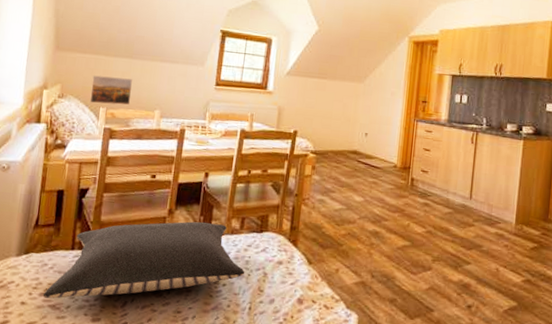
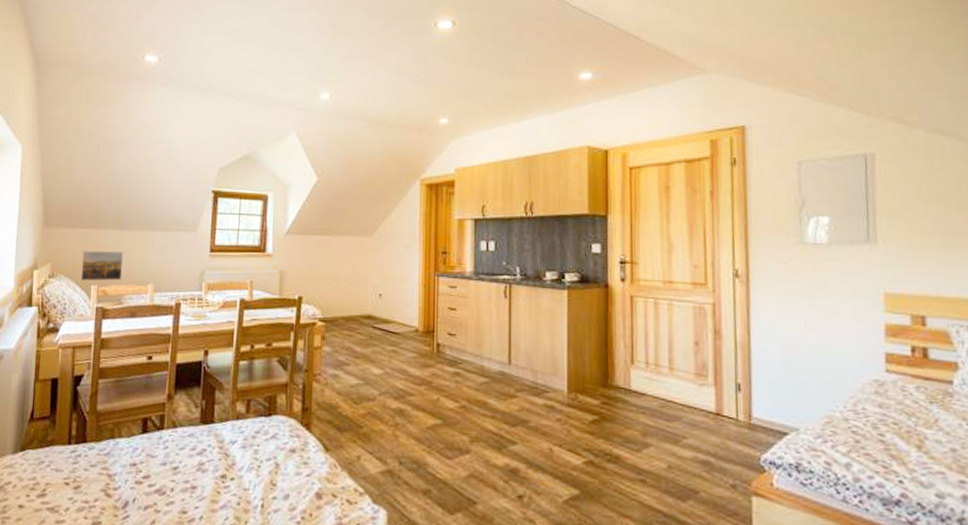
pillow: present [42,221,245,299] -> none [40,406,255,501]

